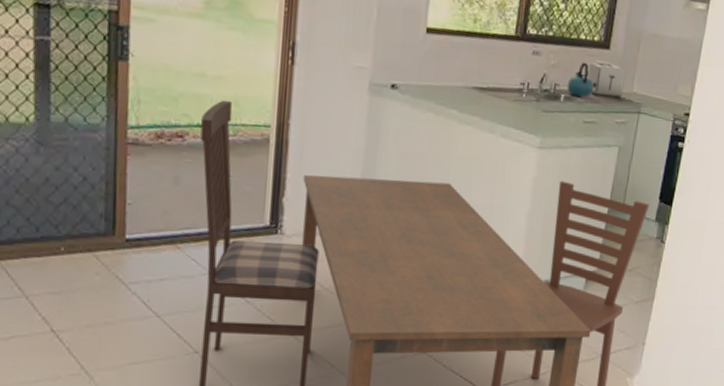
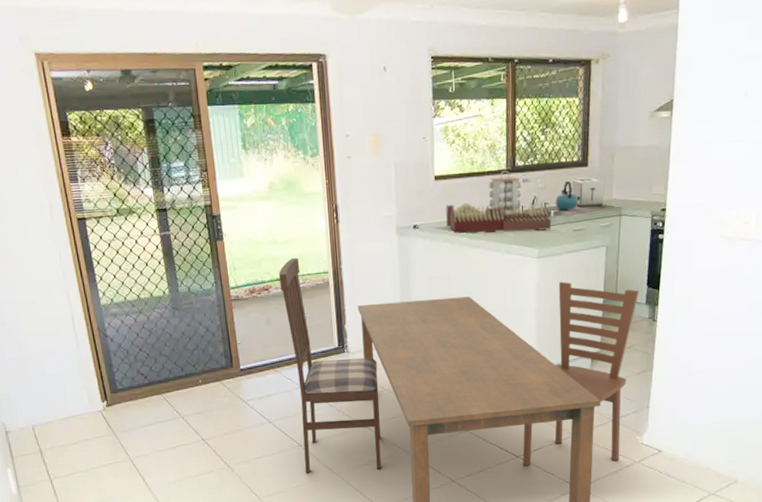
architectural model: none [433,66,561,117] -> present [446,202,552,233]
spice rack: none [488,37,531,92] -> present [488,171,521,215]

